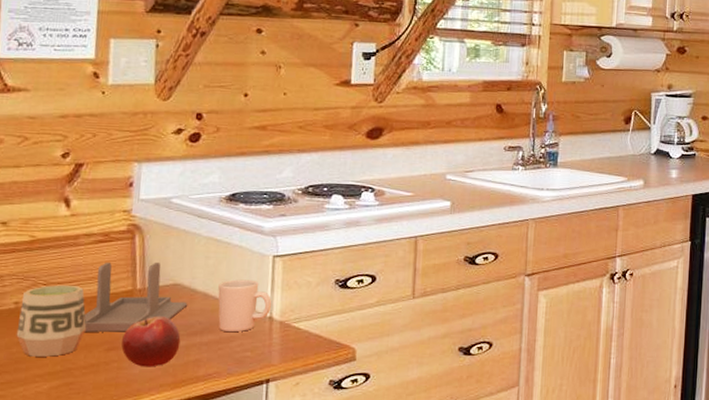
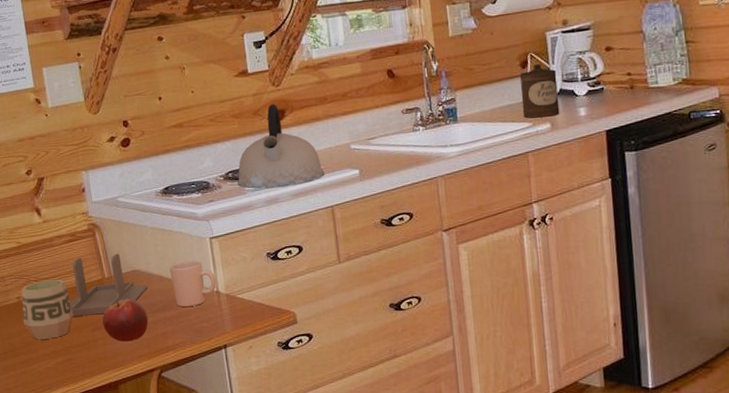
kettle: none [317,120,415,211] -> present [237,104,325,190]
canister: none [620,121,656,174] -> present [519,63,560,118]

